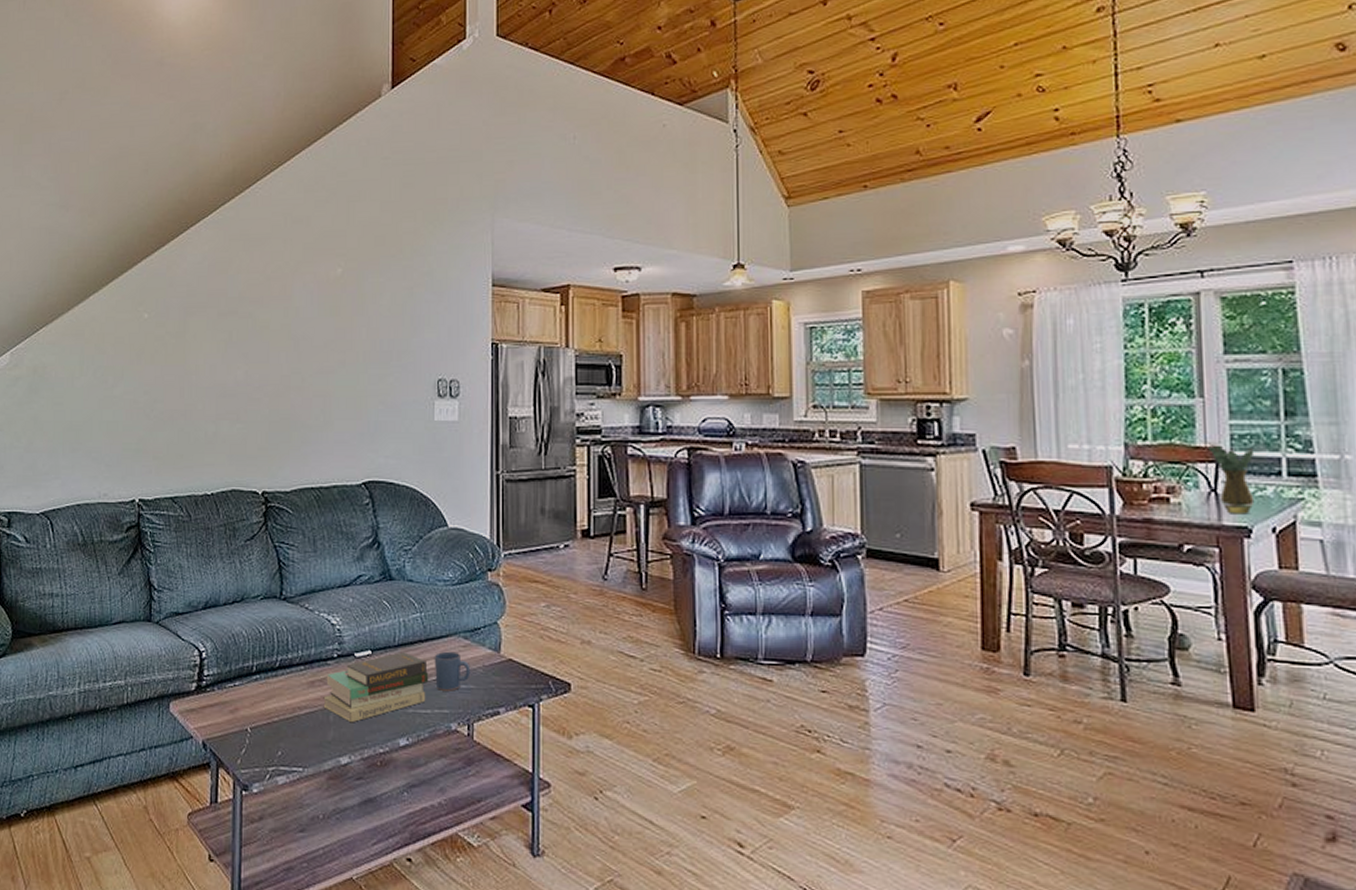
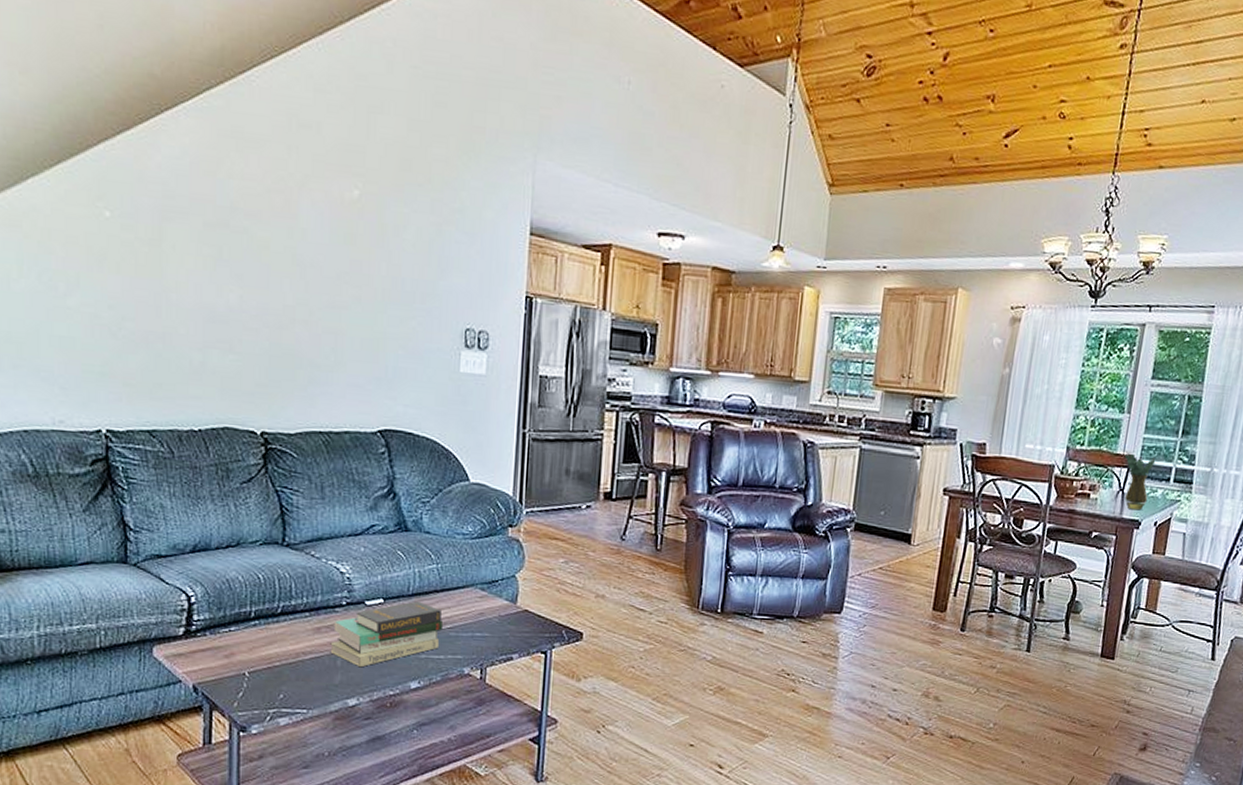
mug: present [434,651,471,691] -> none [449,601,486,639]

